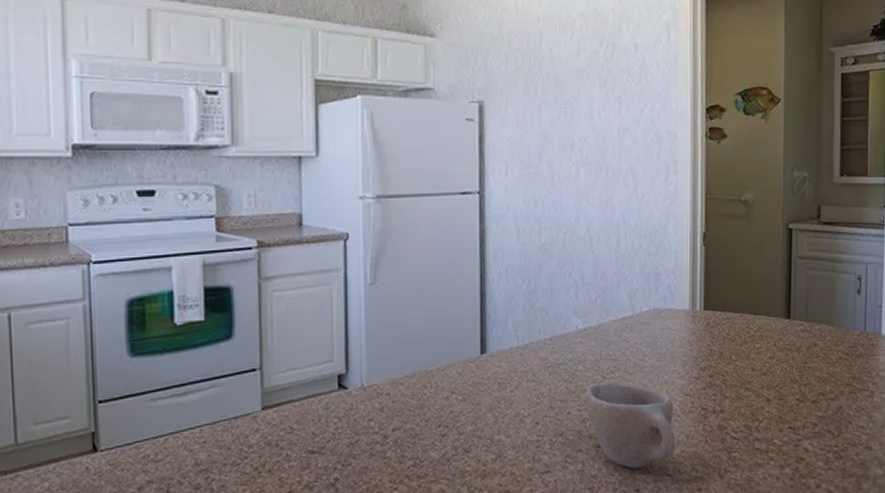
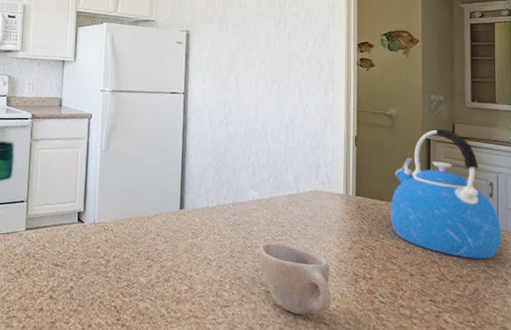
kettle: none [744,213,869,372] -> present [390,128,501,259]

